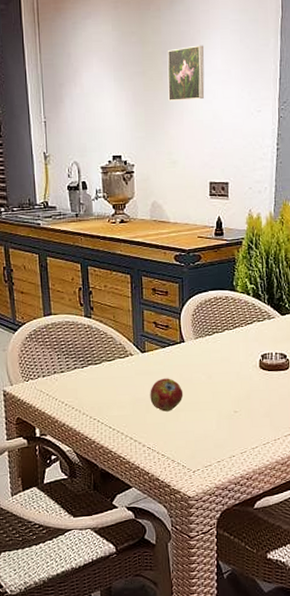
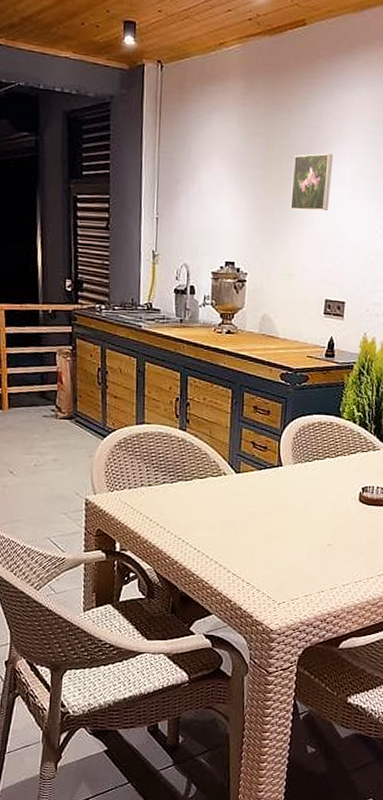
fruit: present [150,378,184,412] -> none [240,502,276,538]

